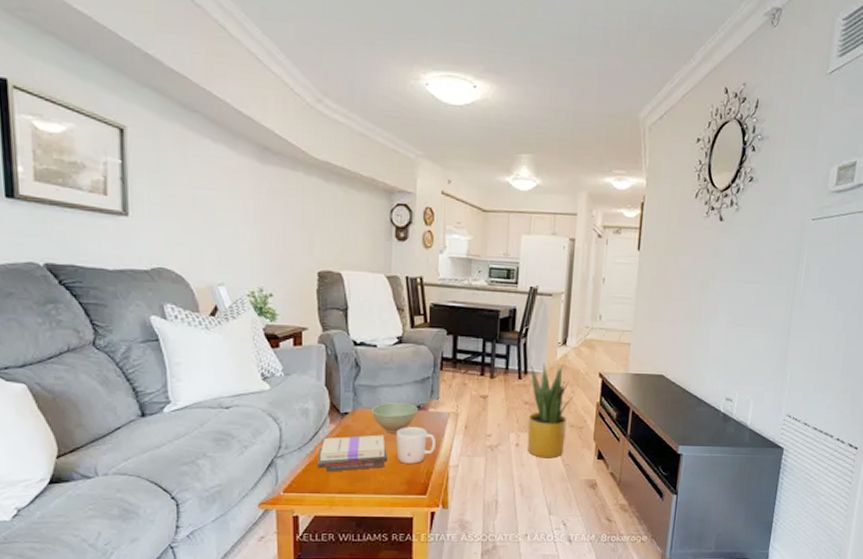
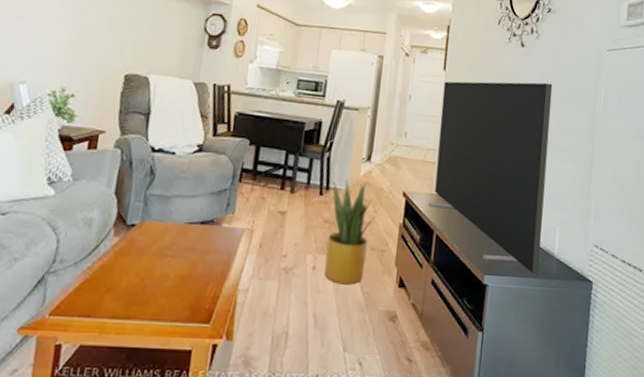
books: present [317,434,389,472] -> none [92,250,173,293]
bowl: present [372,403,418,434] -> none [161,215,211,250]
mug: present [396,427,437,464] -> none [181,243,227,286]
television: none [625,257,752,443] -> present [429,81,553,274]

